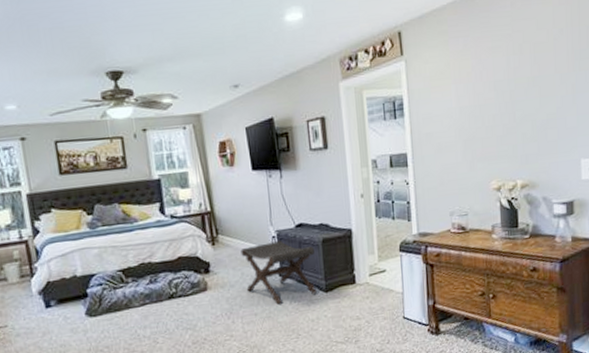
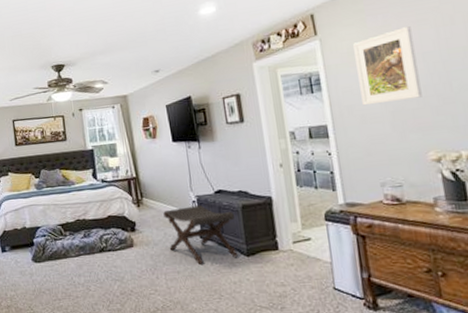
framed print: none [436,53,491,134] -> present [353,26,422,106]

